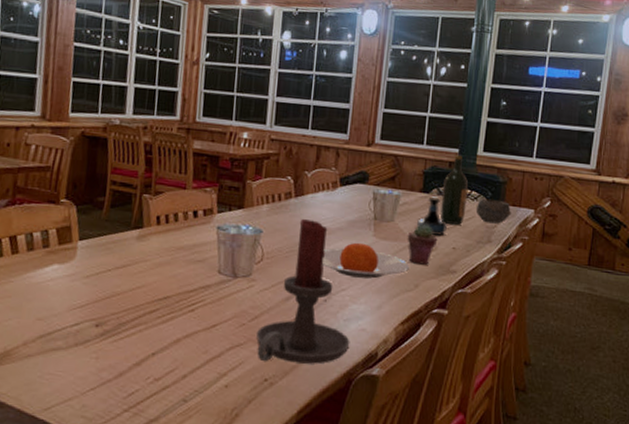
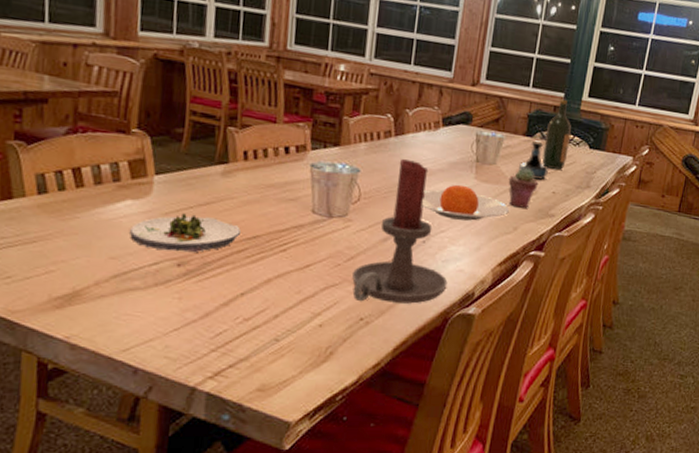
salad plate: none [55,276,153,313] -> present [130,213,241,252]
bowl: present [475,198,512,224] -> none [577,144,612,170]

